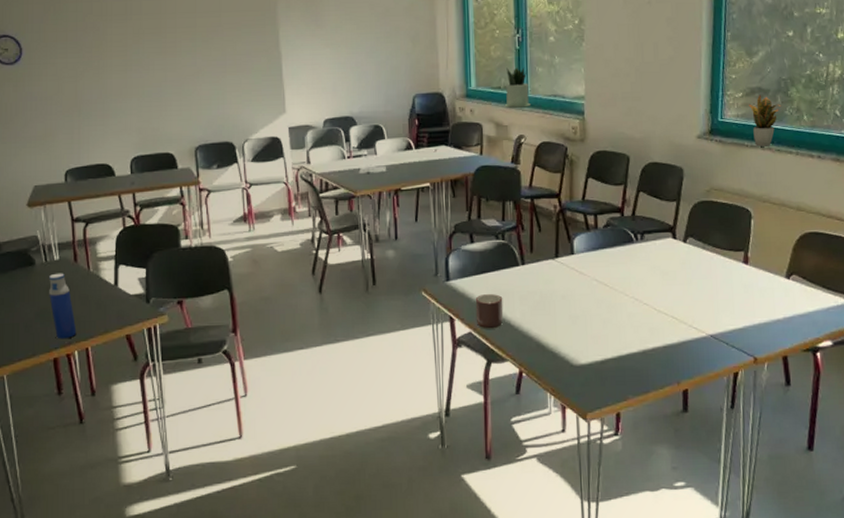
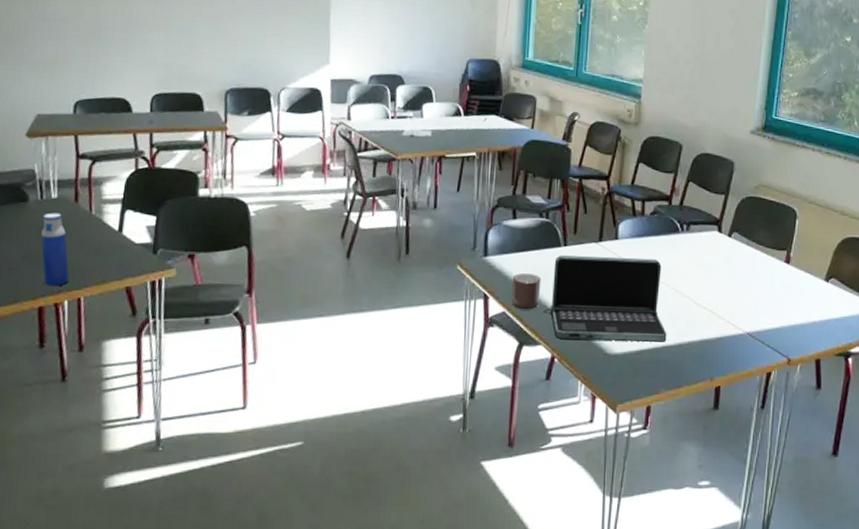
planter: present [504,67,530,109] -> none [560,42,588,86]
laptop: none [508,270,631,354] -> present [544,255,667,342]
potted plant: present [749,95,782,147] -> none [803,96,834,148]

